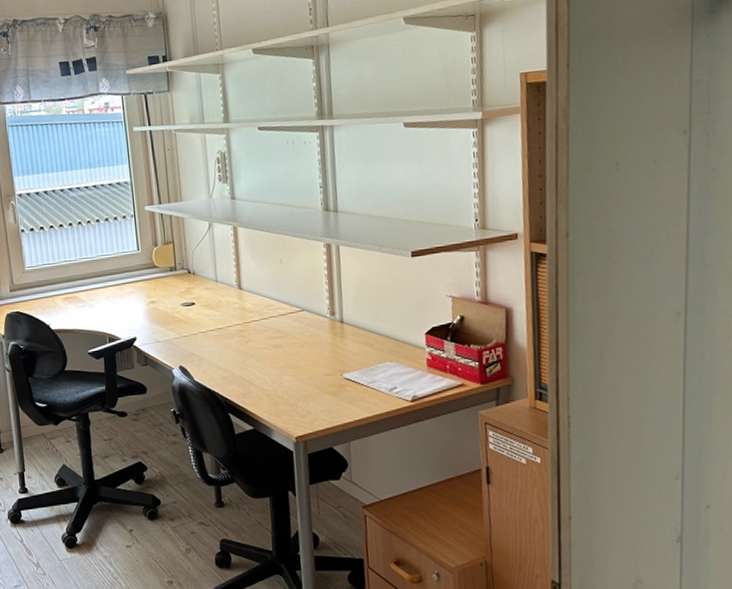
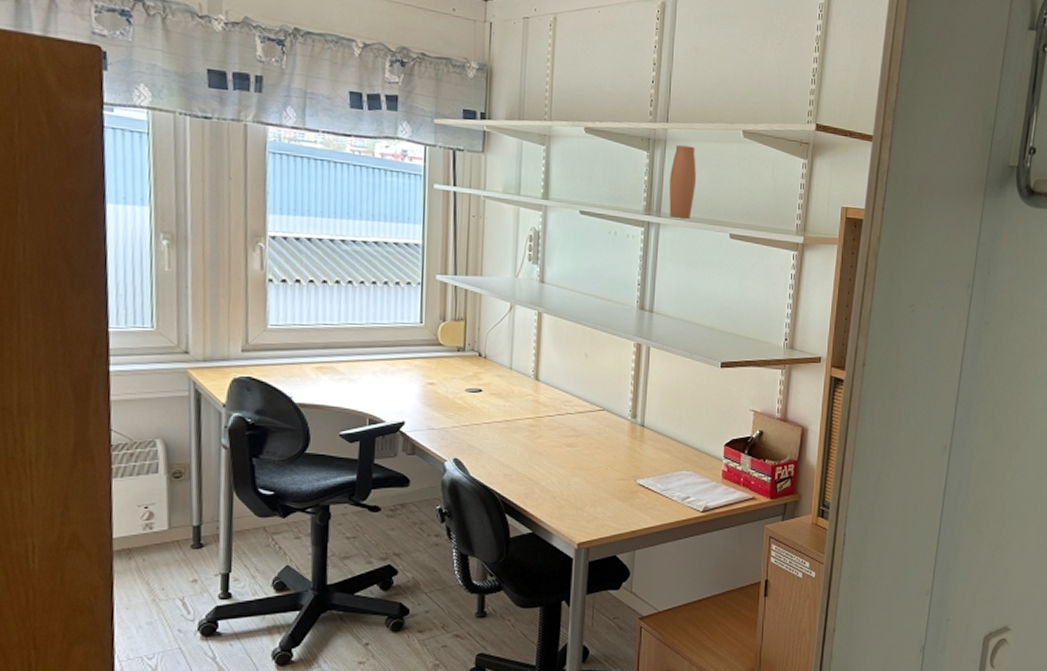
vase: none [337,44,364,118] -> present [669,145,697,220]

